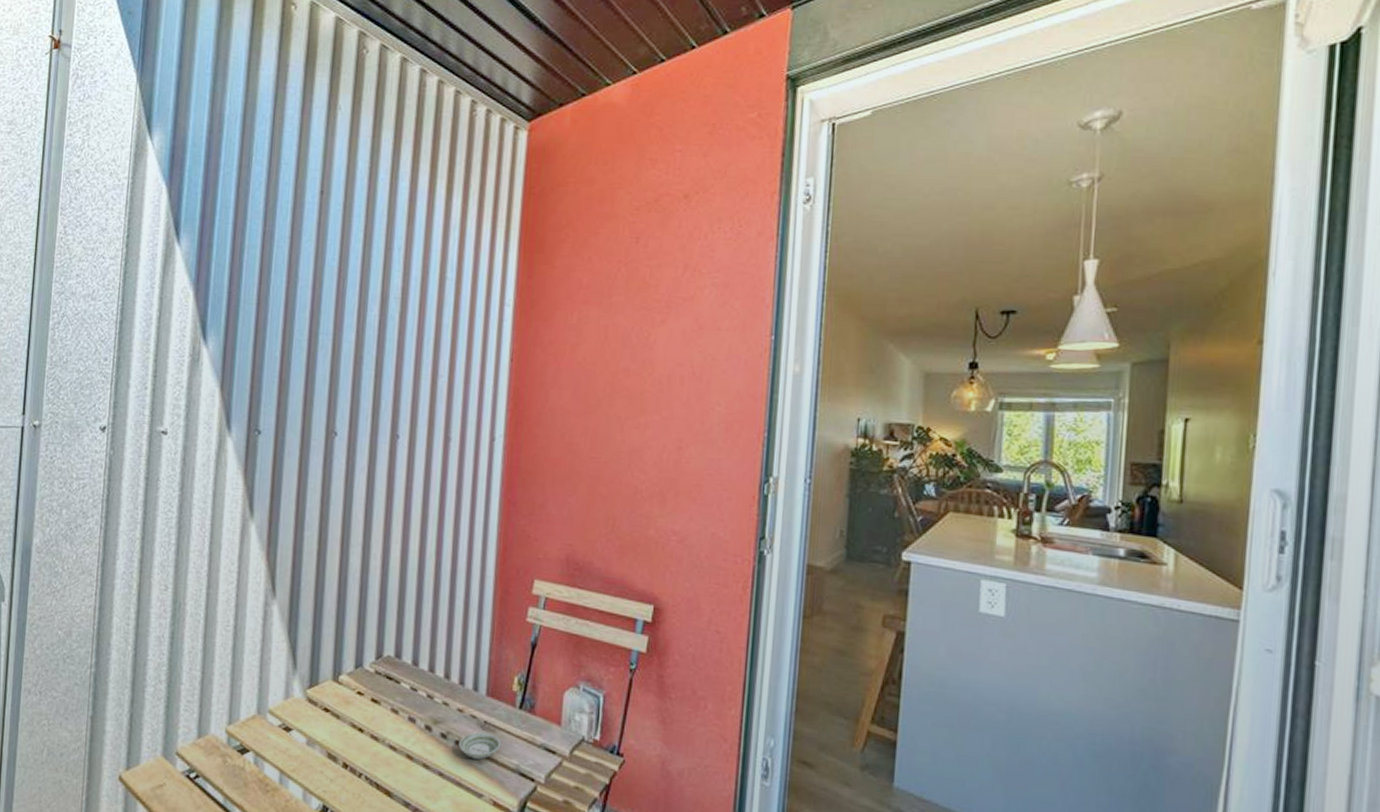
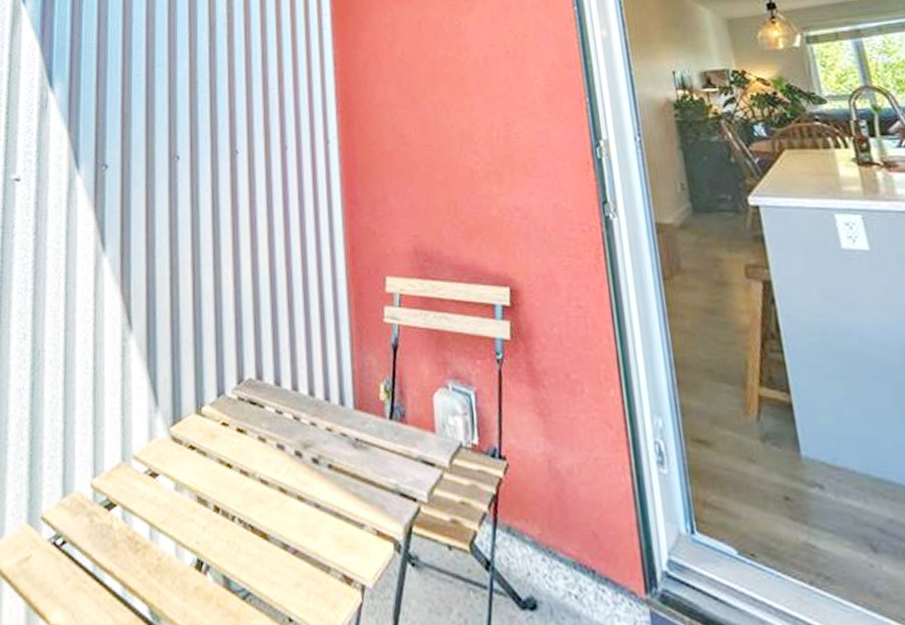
saucer: present [458,731,501,760] -> none [332,451,377,483]

